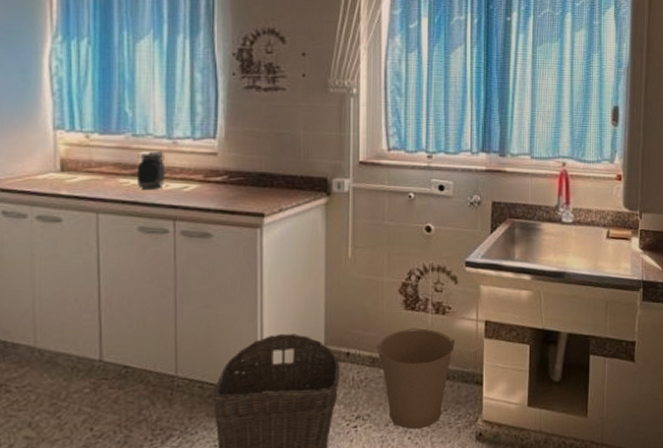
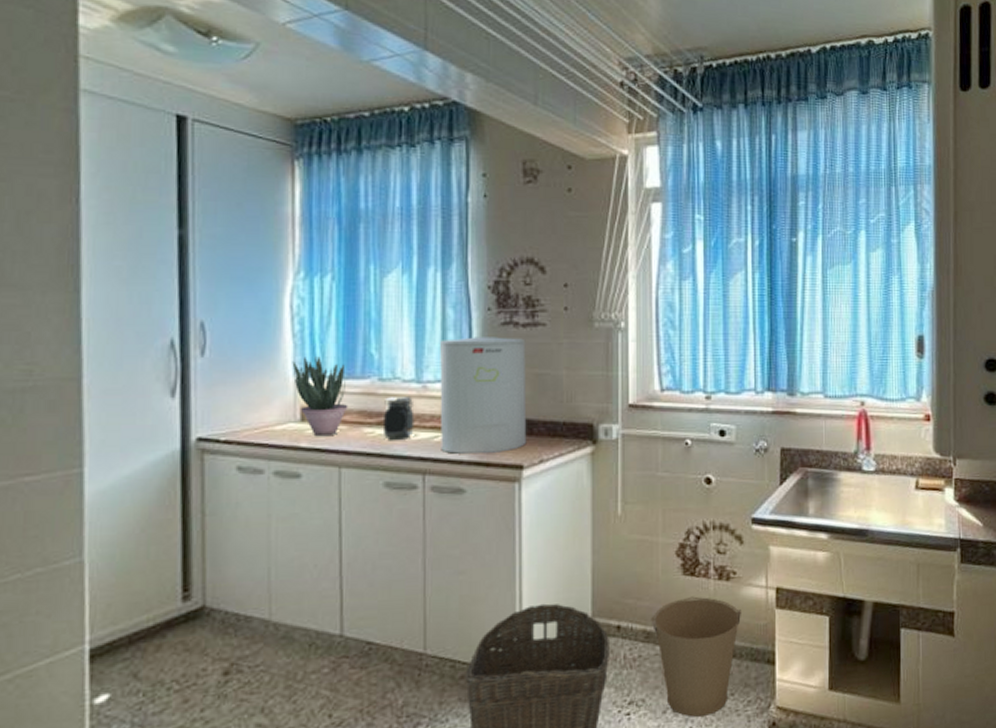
potted plant: none [51,113,105,186] -> present [292,356,348,437]
container: none [189,99,268,204] -> present [440,337,527,455]

